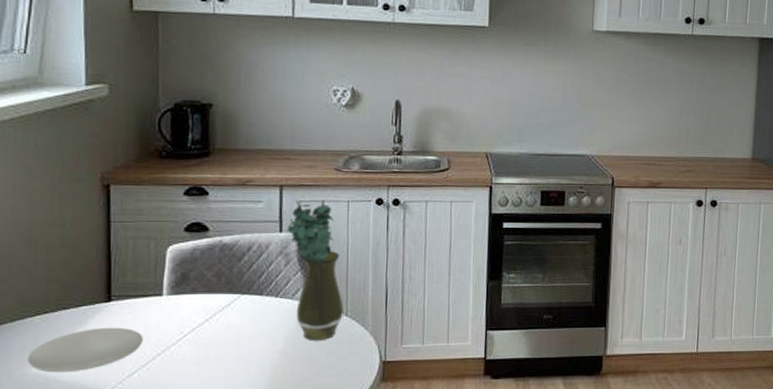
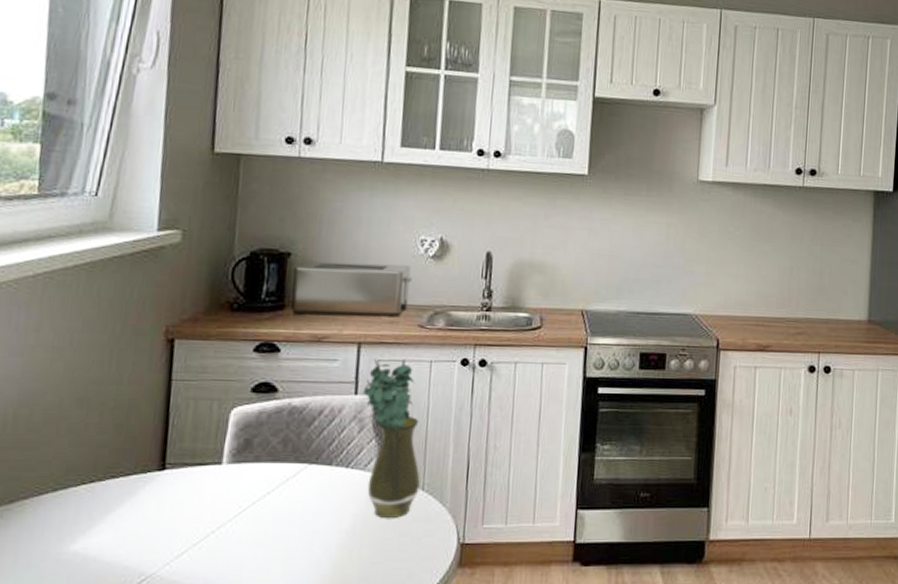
plate: present [27,327,143,373] -> none [66,499,197,551]
toaster: none [215,111,328,162] -> present [291,261,413,317]

